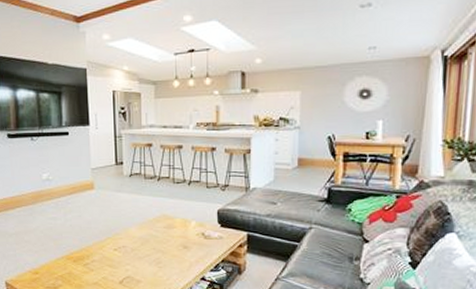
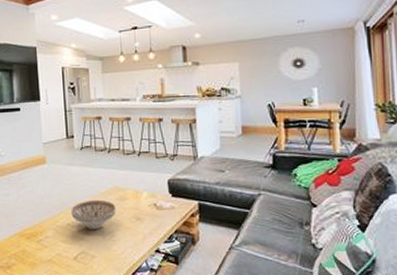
decorative bowl: none [118,227,164,256] -> present [71,199,116,230]

